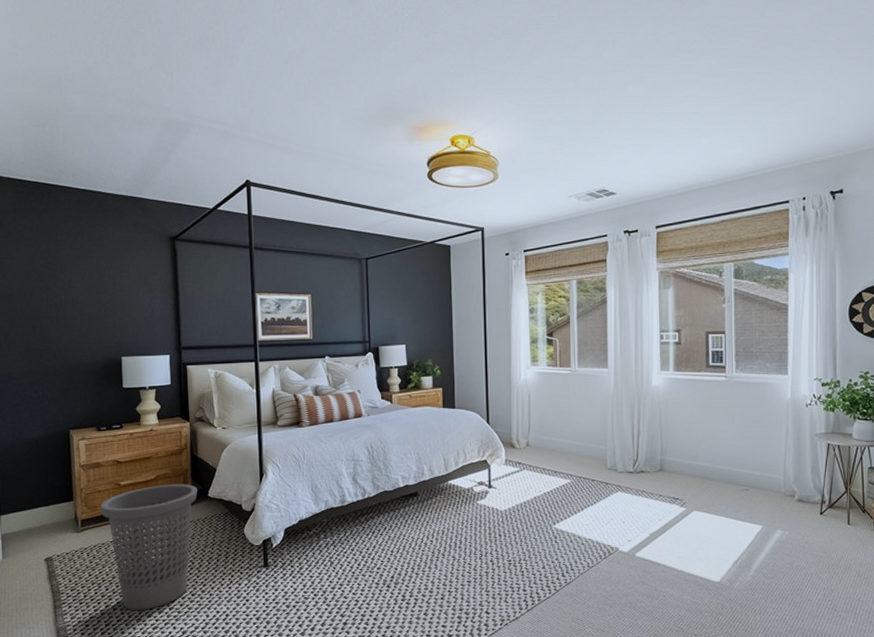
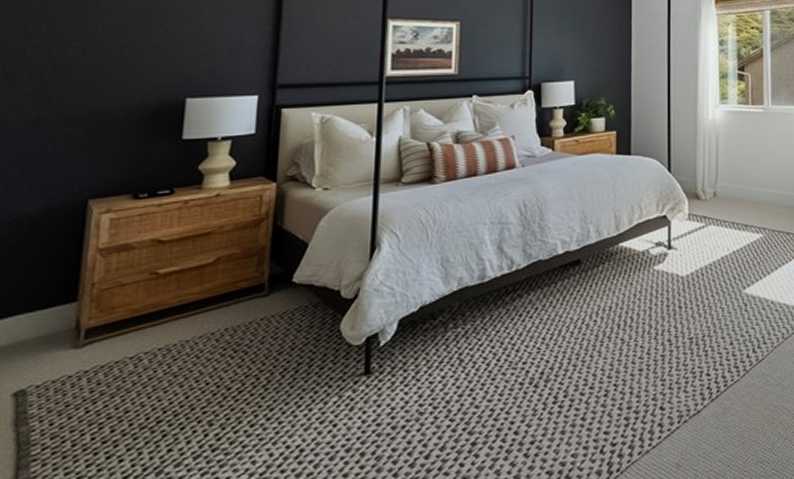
laundry basket: present [101,484,197,611] -> none [121,267,277,460]

